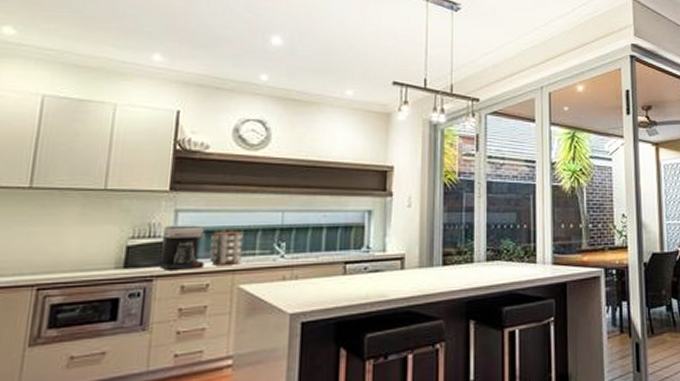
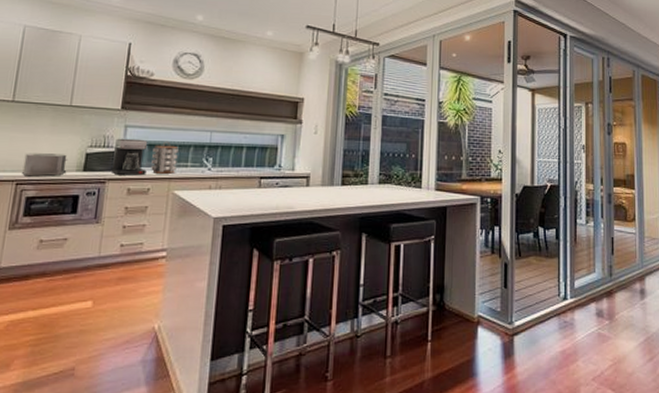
toaster: none [44,249,104,279] -> present [22,153,68,177]

